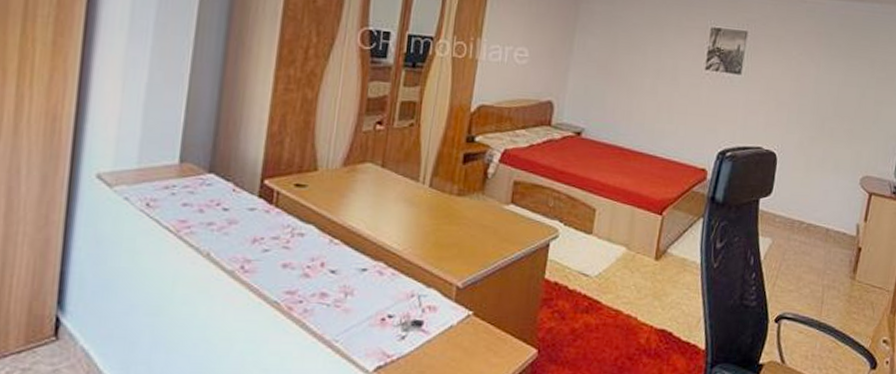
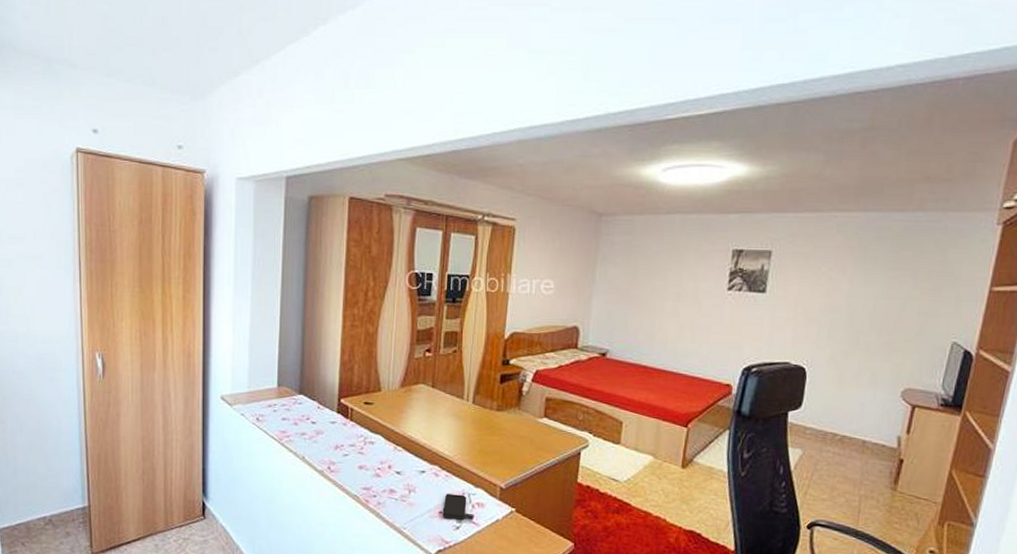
mobile phone: none [385,296,415,327] -> present [442,494,466,519]

